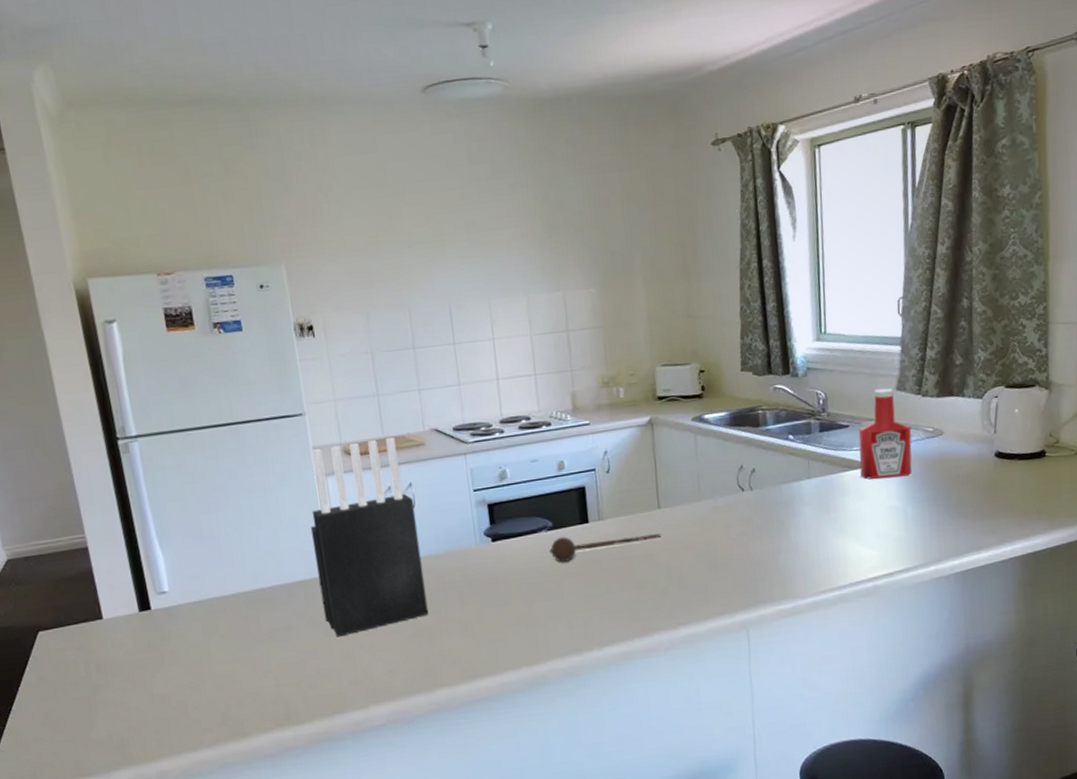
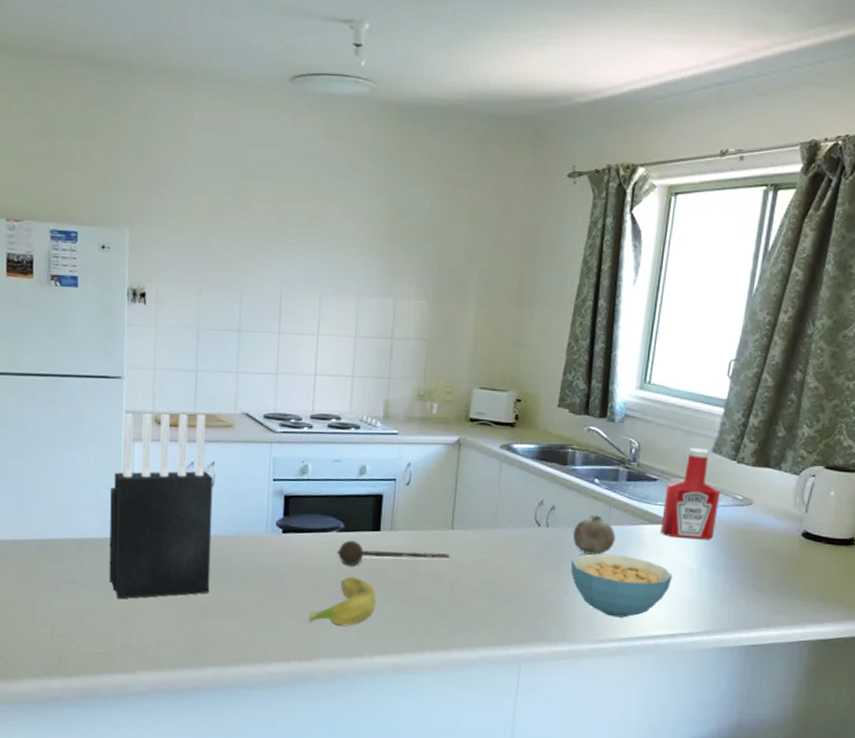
banana: none [533,572,597,626] -> present [309,576,376,626]
fruit: none [776,469,819,510] -> present [572,514,616,555]
cereal bowl: none [779,505,880,567] -> present [570,553,673,618]

